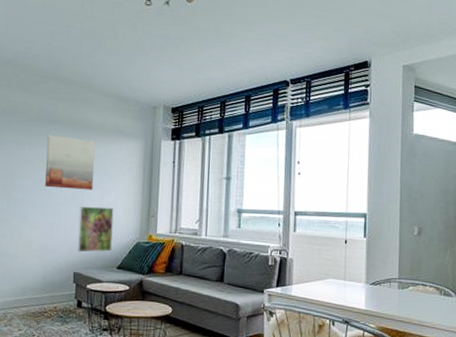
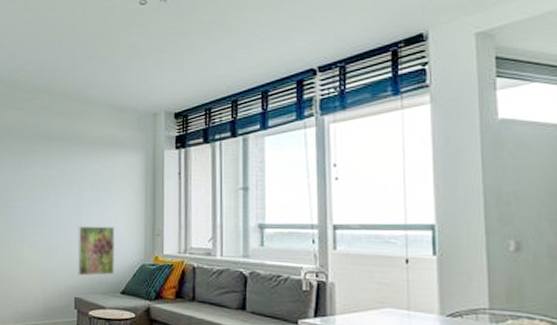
wall art: present [45,135,95,190] -> none [41,152,93,209]

